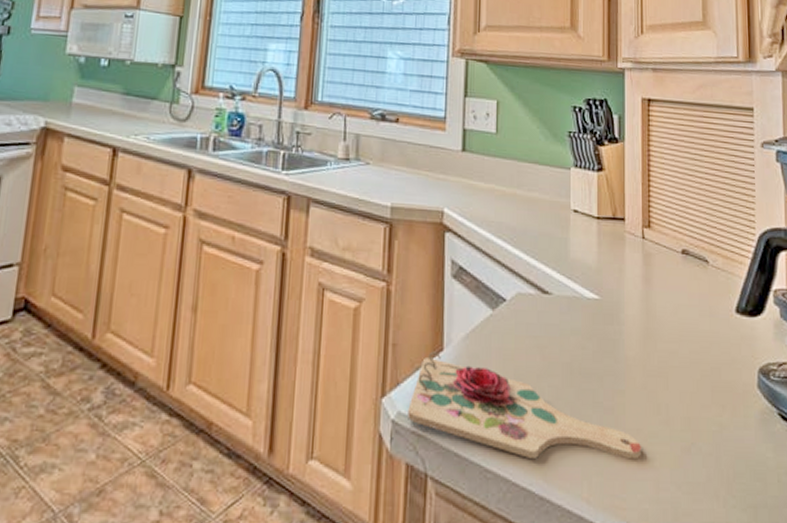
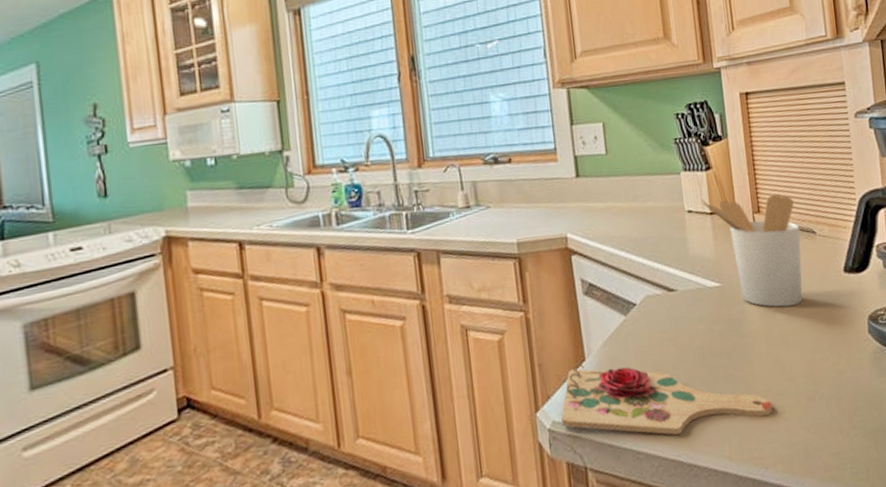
utensil holder: none [588,200,692,338] -> present [700,193,803,307]

